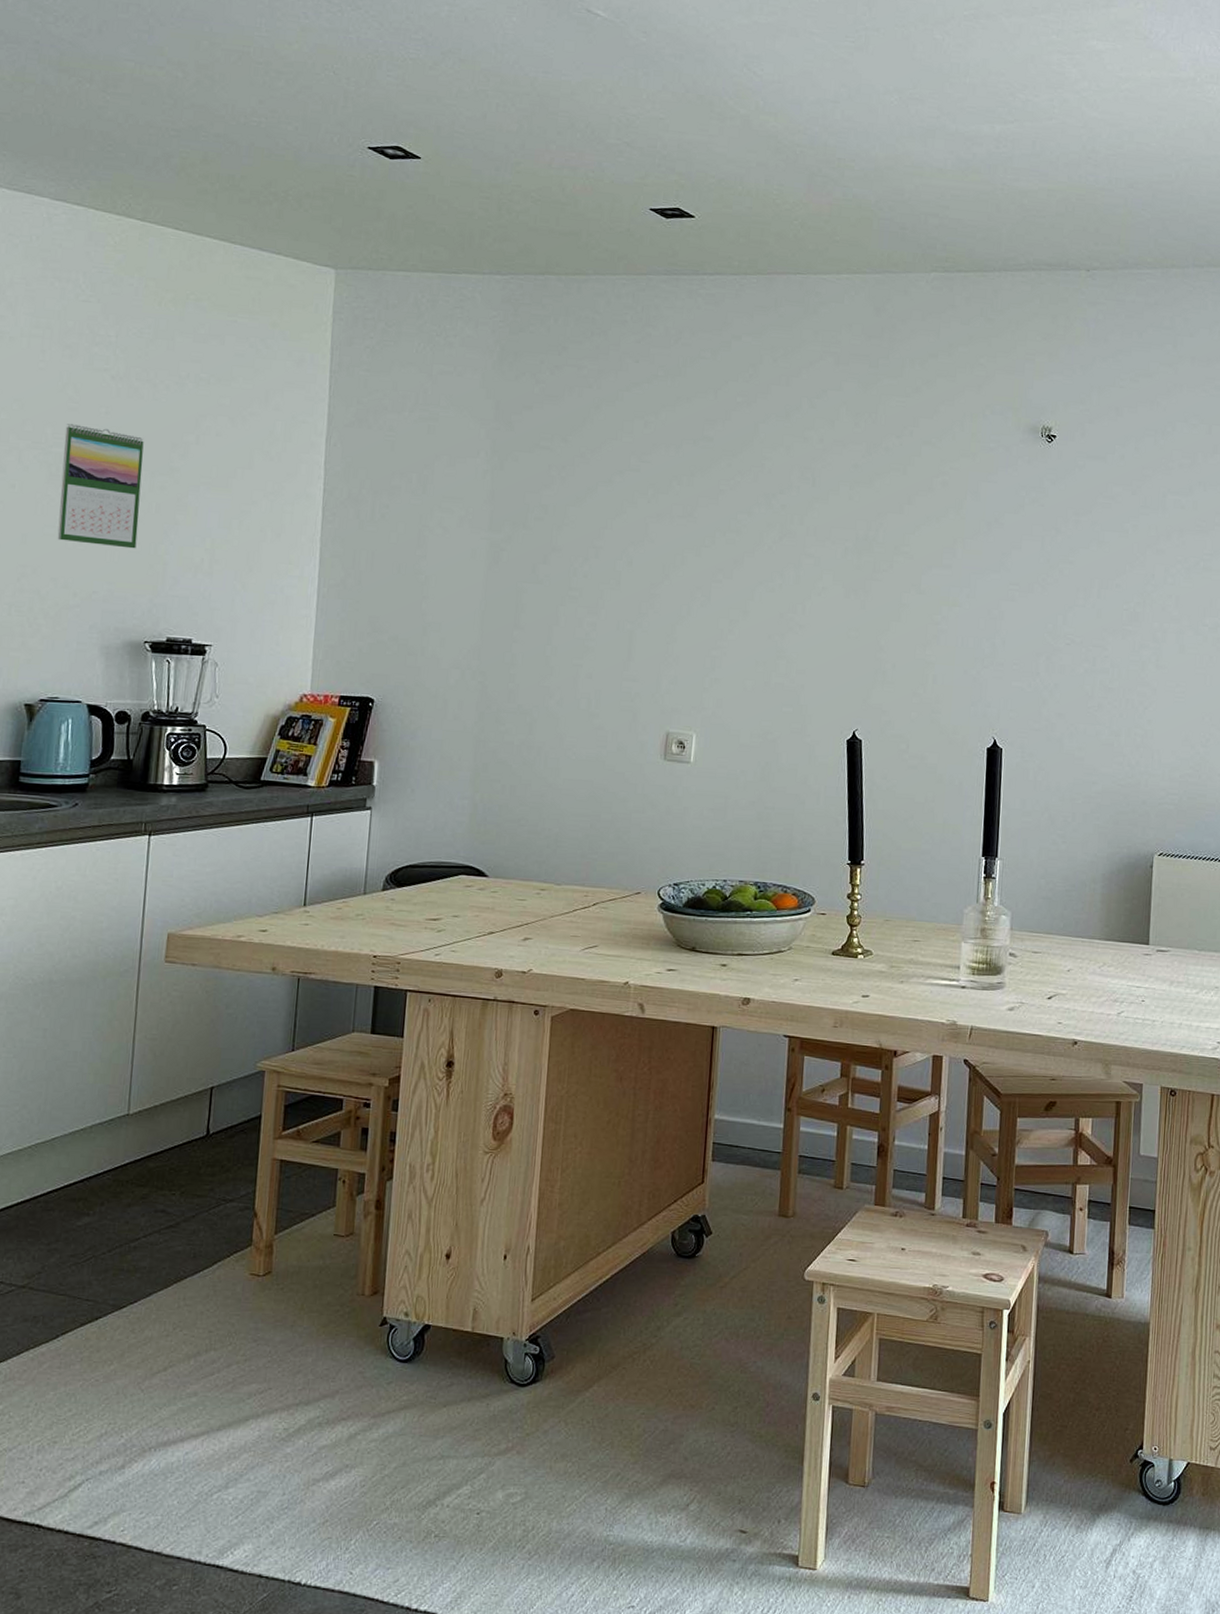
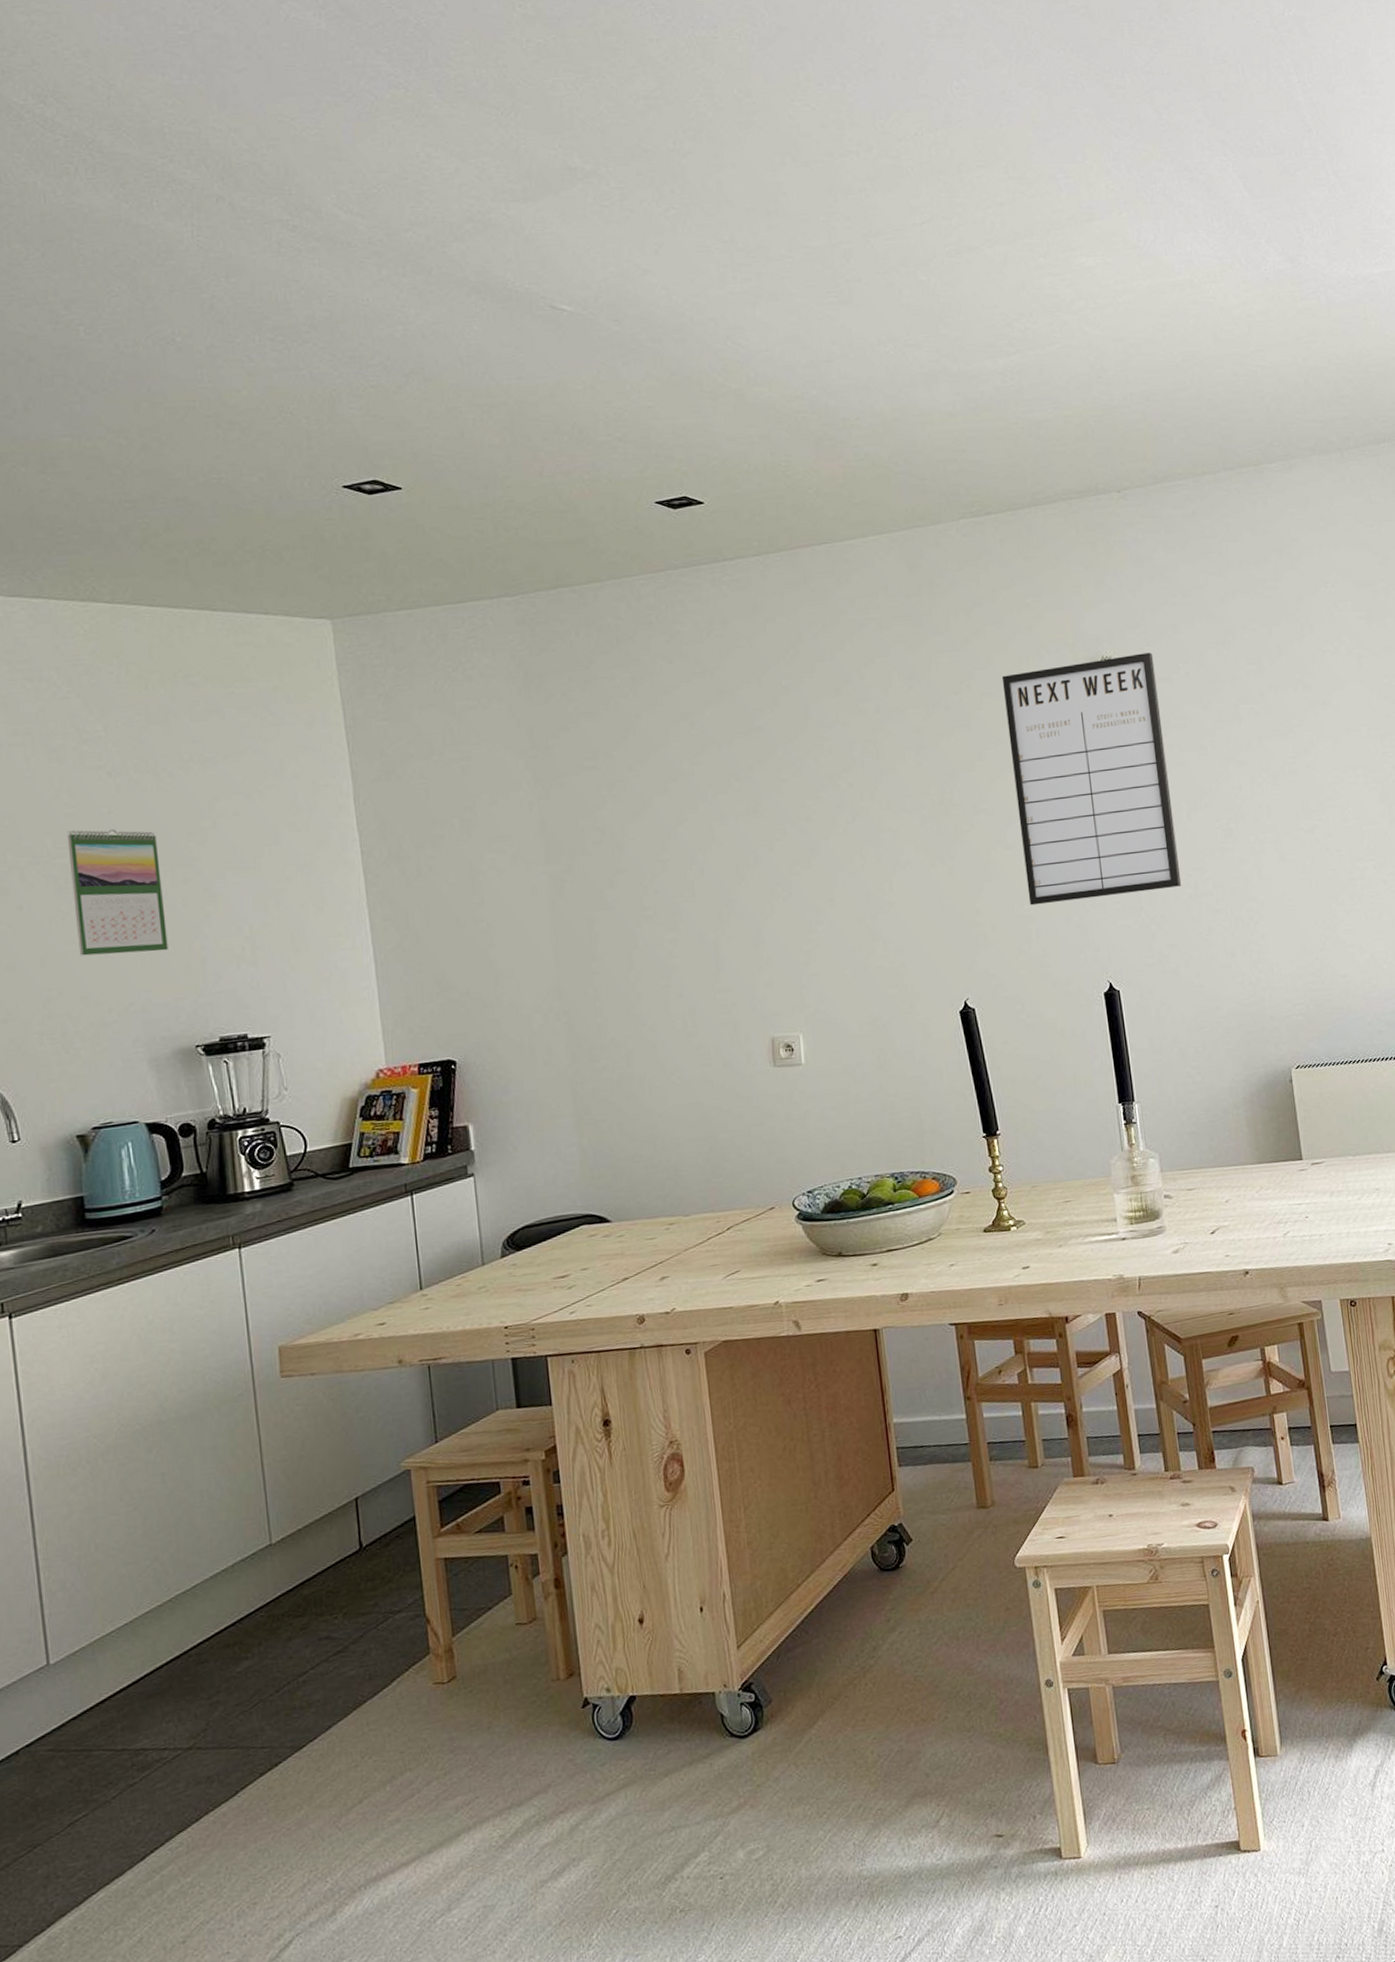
writing board: none [931,427,1093,660] -> present [1001,652,1182,906]

